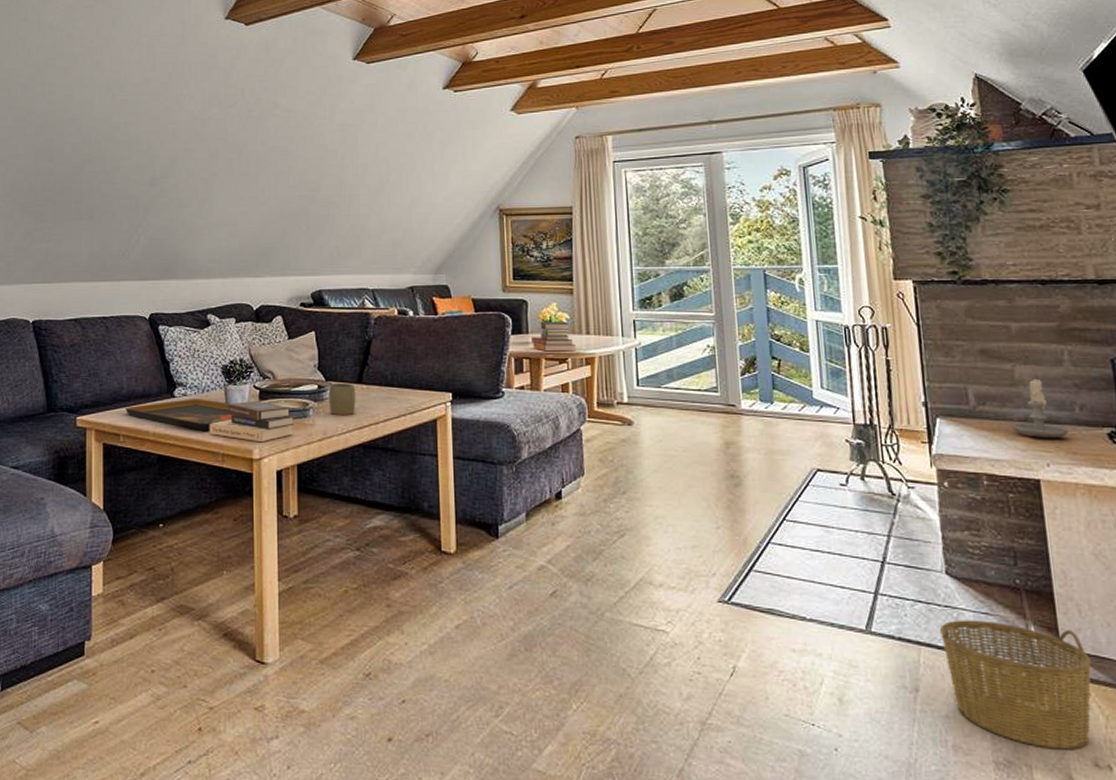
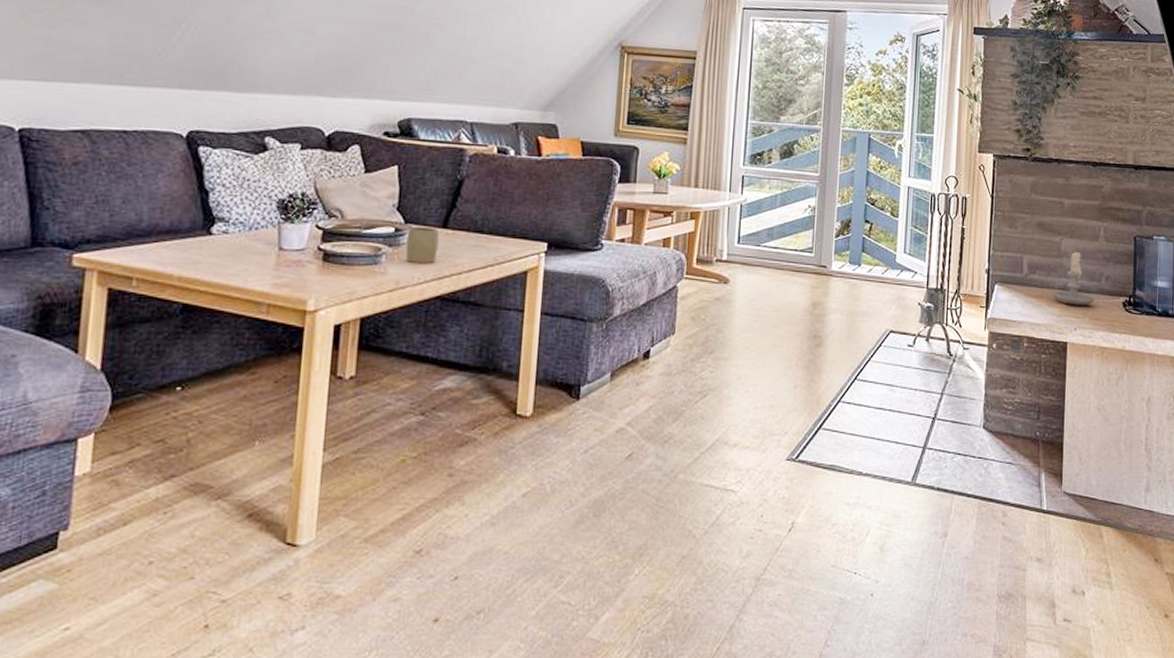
decorative tray: present [125,399,234,432] -> none [143,237,288,278]
books: present [209,400,294,443] -> none [253,242,362,292]
books: present [531,321,576,352] -> none [638,170,683,205]
basket: present [939,620,1092,750] -> none [971,469,1083,581]

